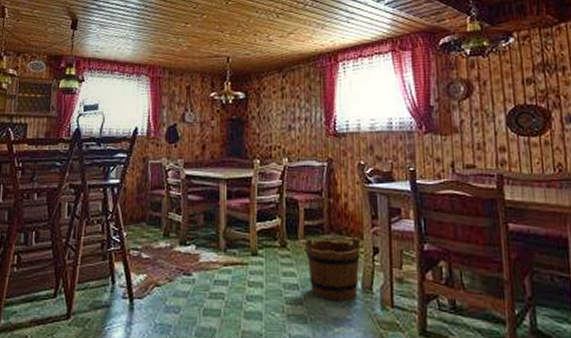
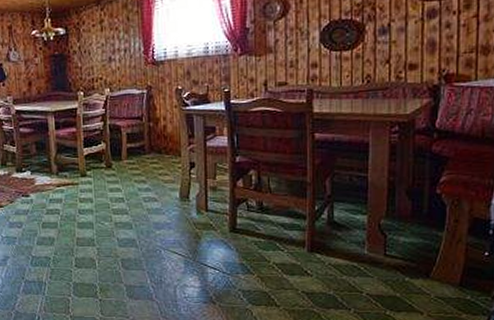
bucket: present [304,236,361,301] -> none [128,154,179,209]

